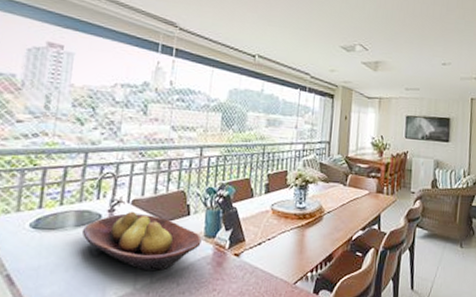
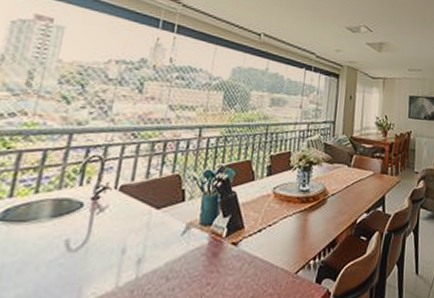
fruit bowl: present [81,211,202,271] -> none [58,198,197,265]

